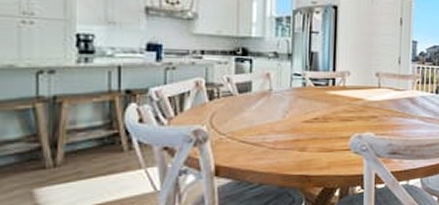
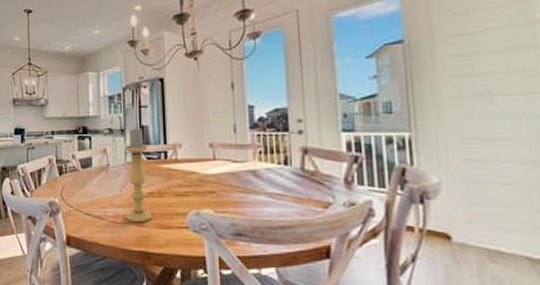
candle holder: none [288,53,316,148] -> present [124,128,152,223]

